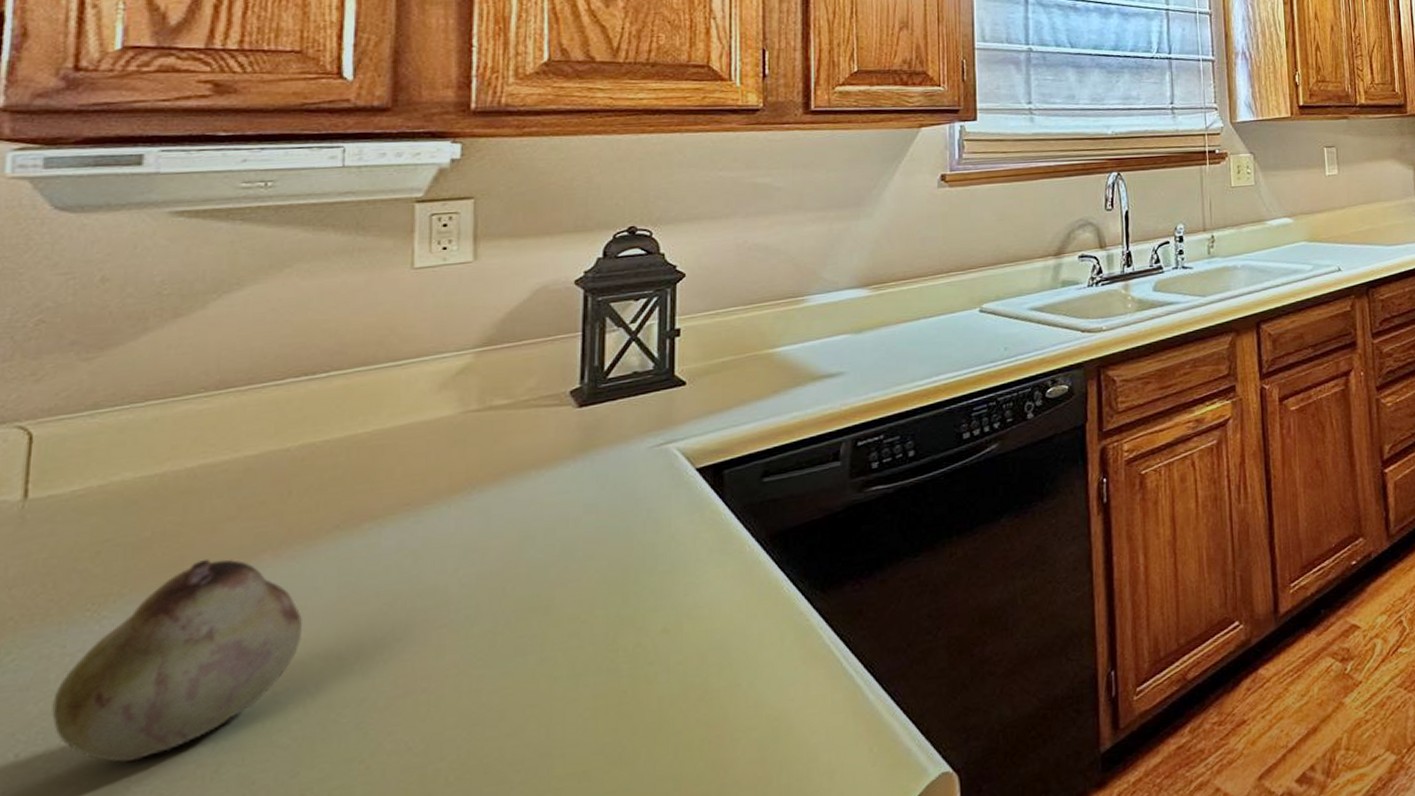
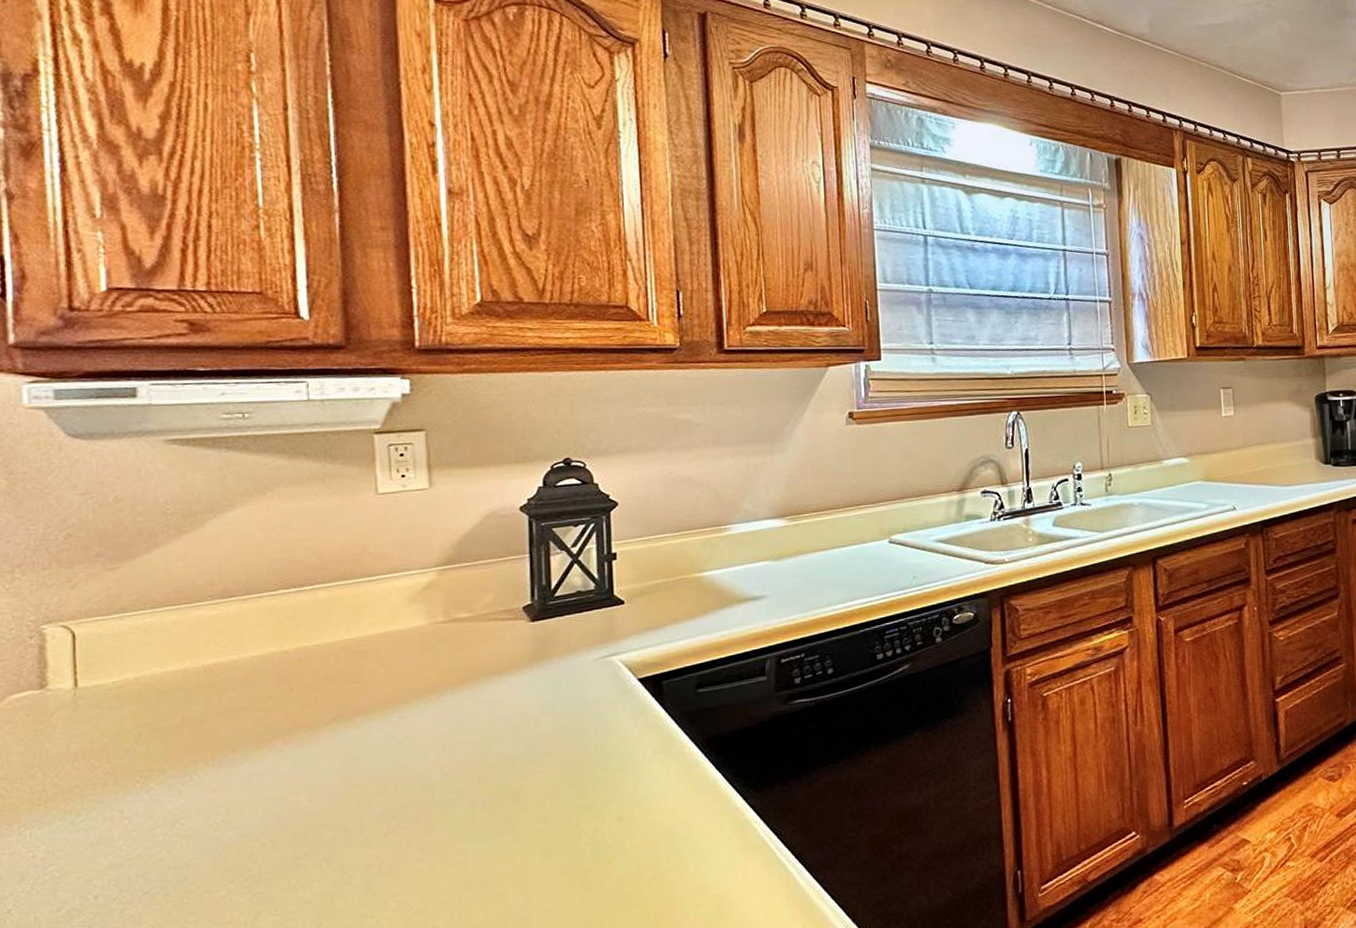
fruit: present [52,558,302,763] -> none [118,743,313,907]

